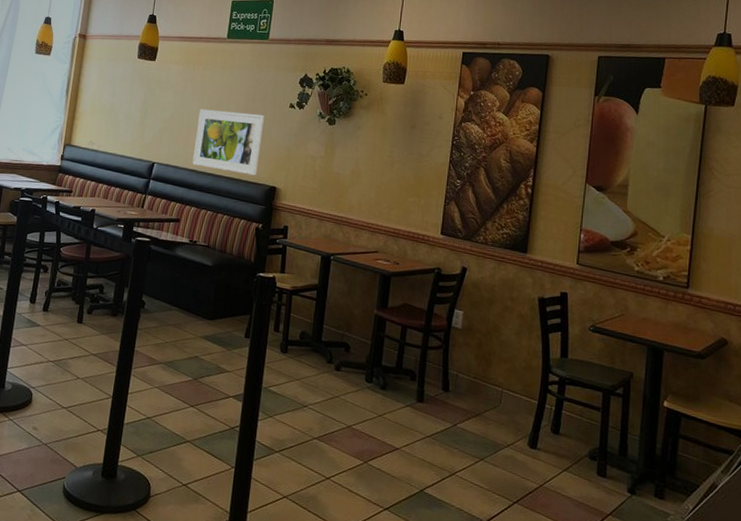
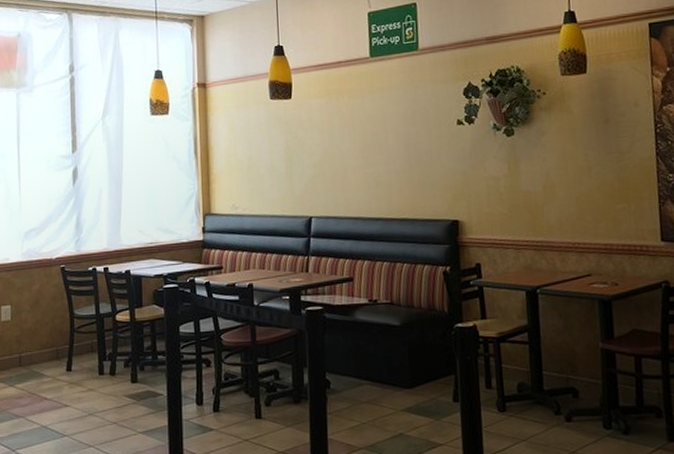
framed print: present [192,108,265,176] -> none [353,139,433,212]

